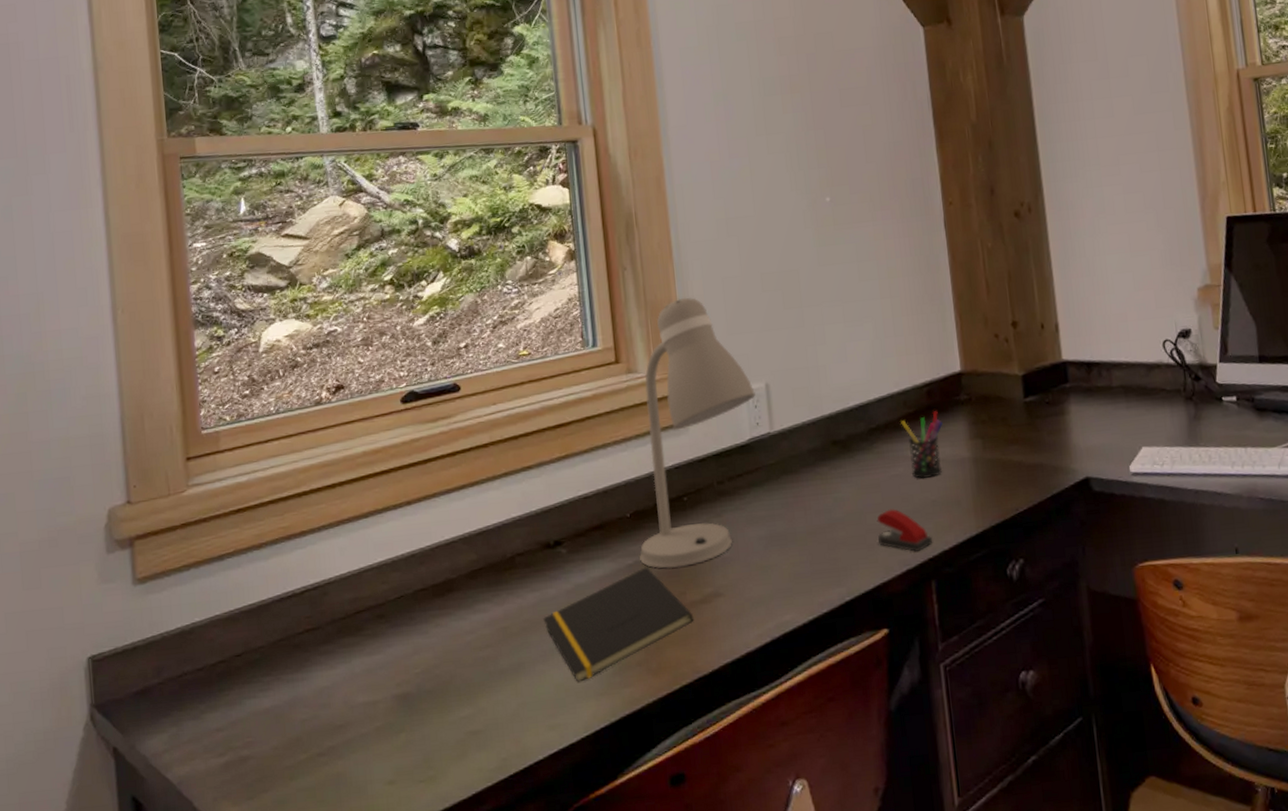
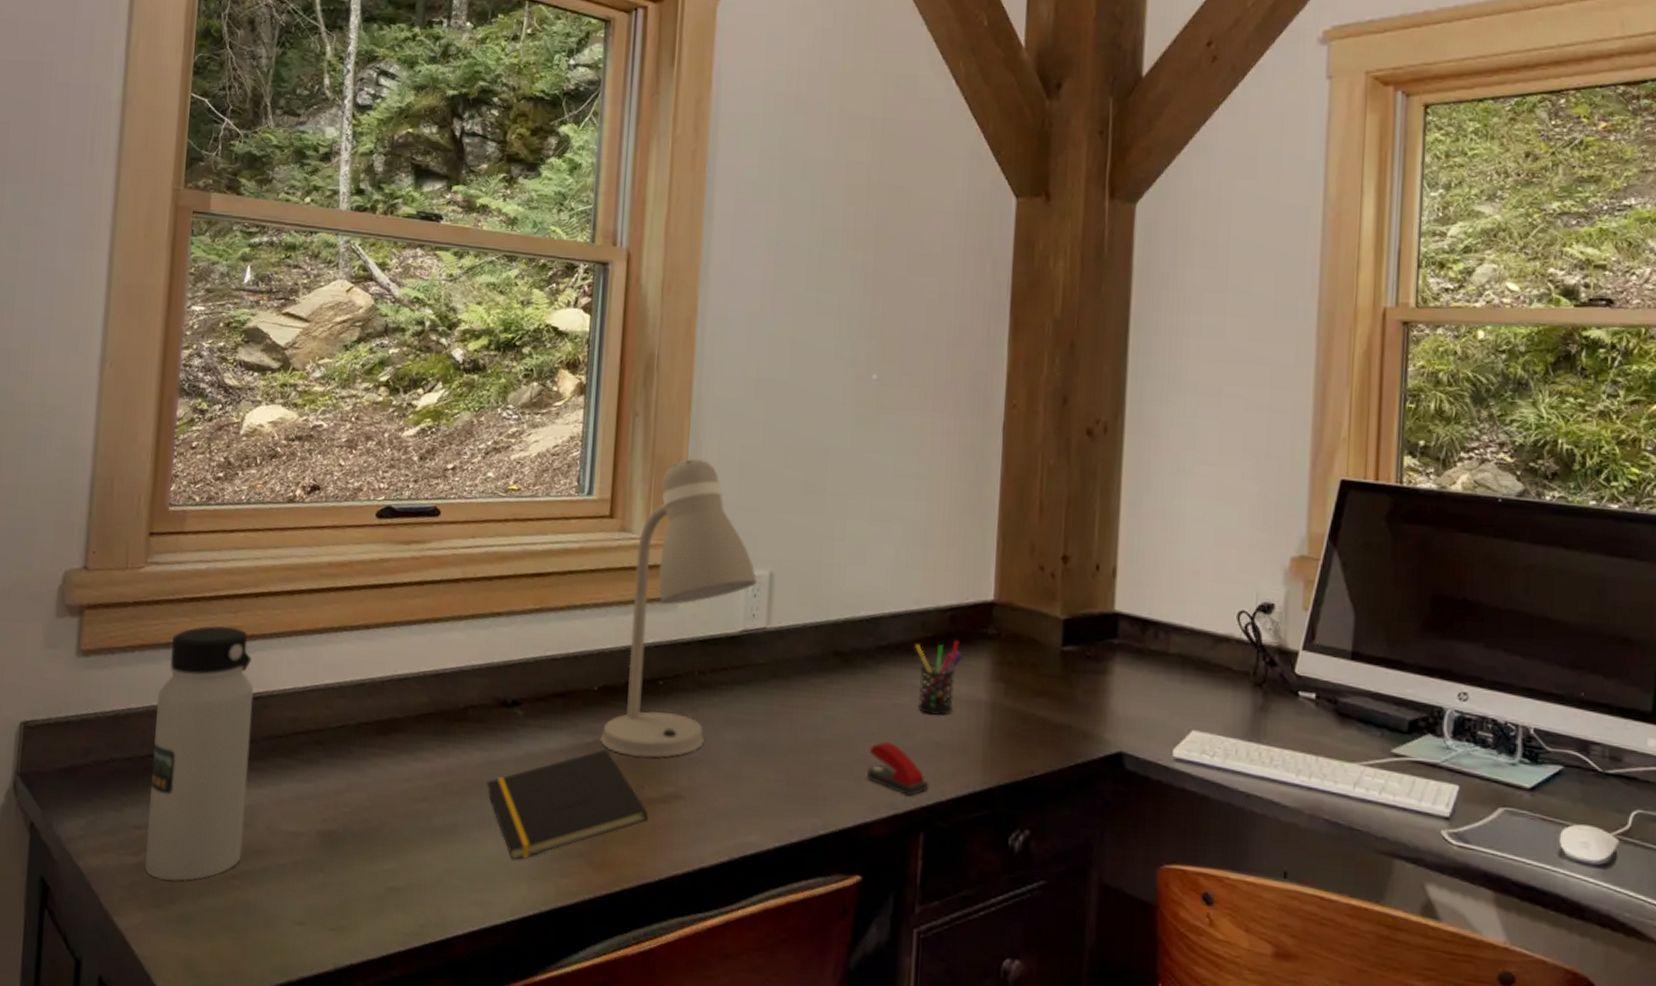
water bottle: none [219,527,325,774] -> present [144,625,254,882]

